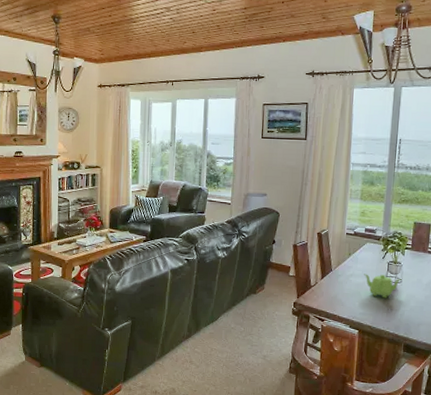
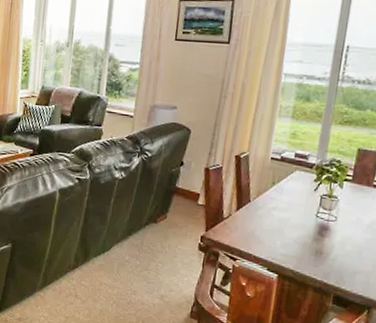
teapot: present [364,274,402,299] -> none [289,207,337,239]

